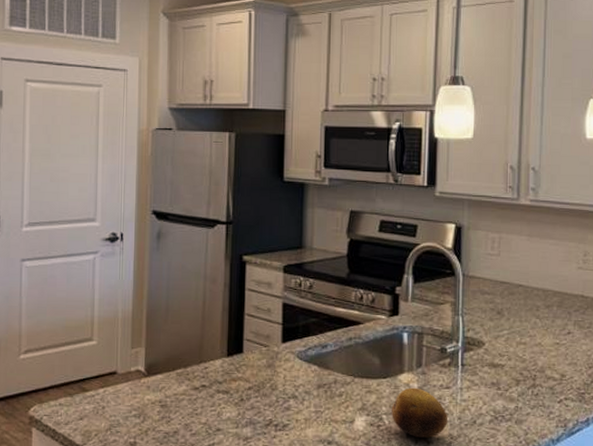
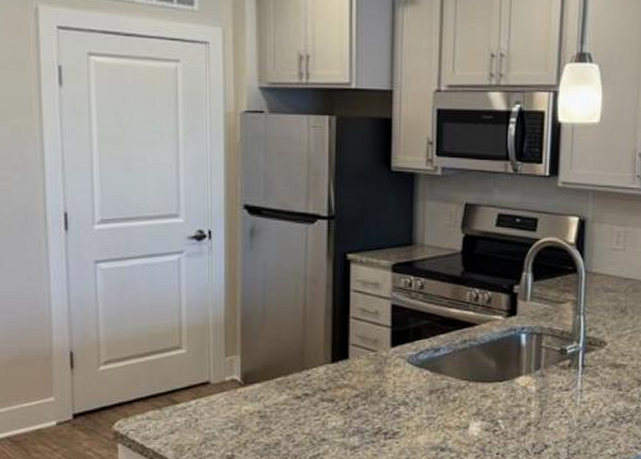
fruit: present [392,387,449,438] -> none [508,390,567,441]

